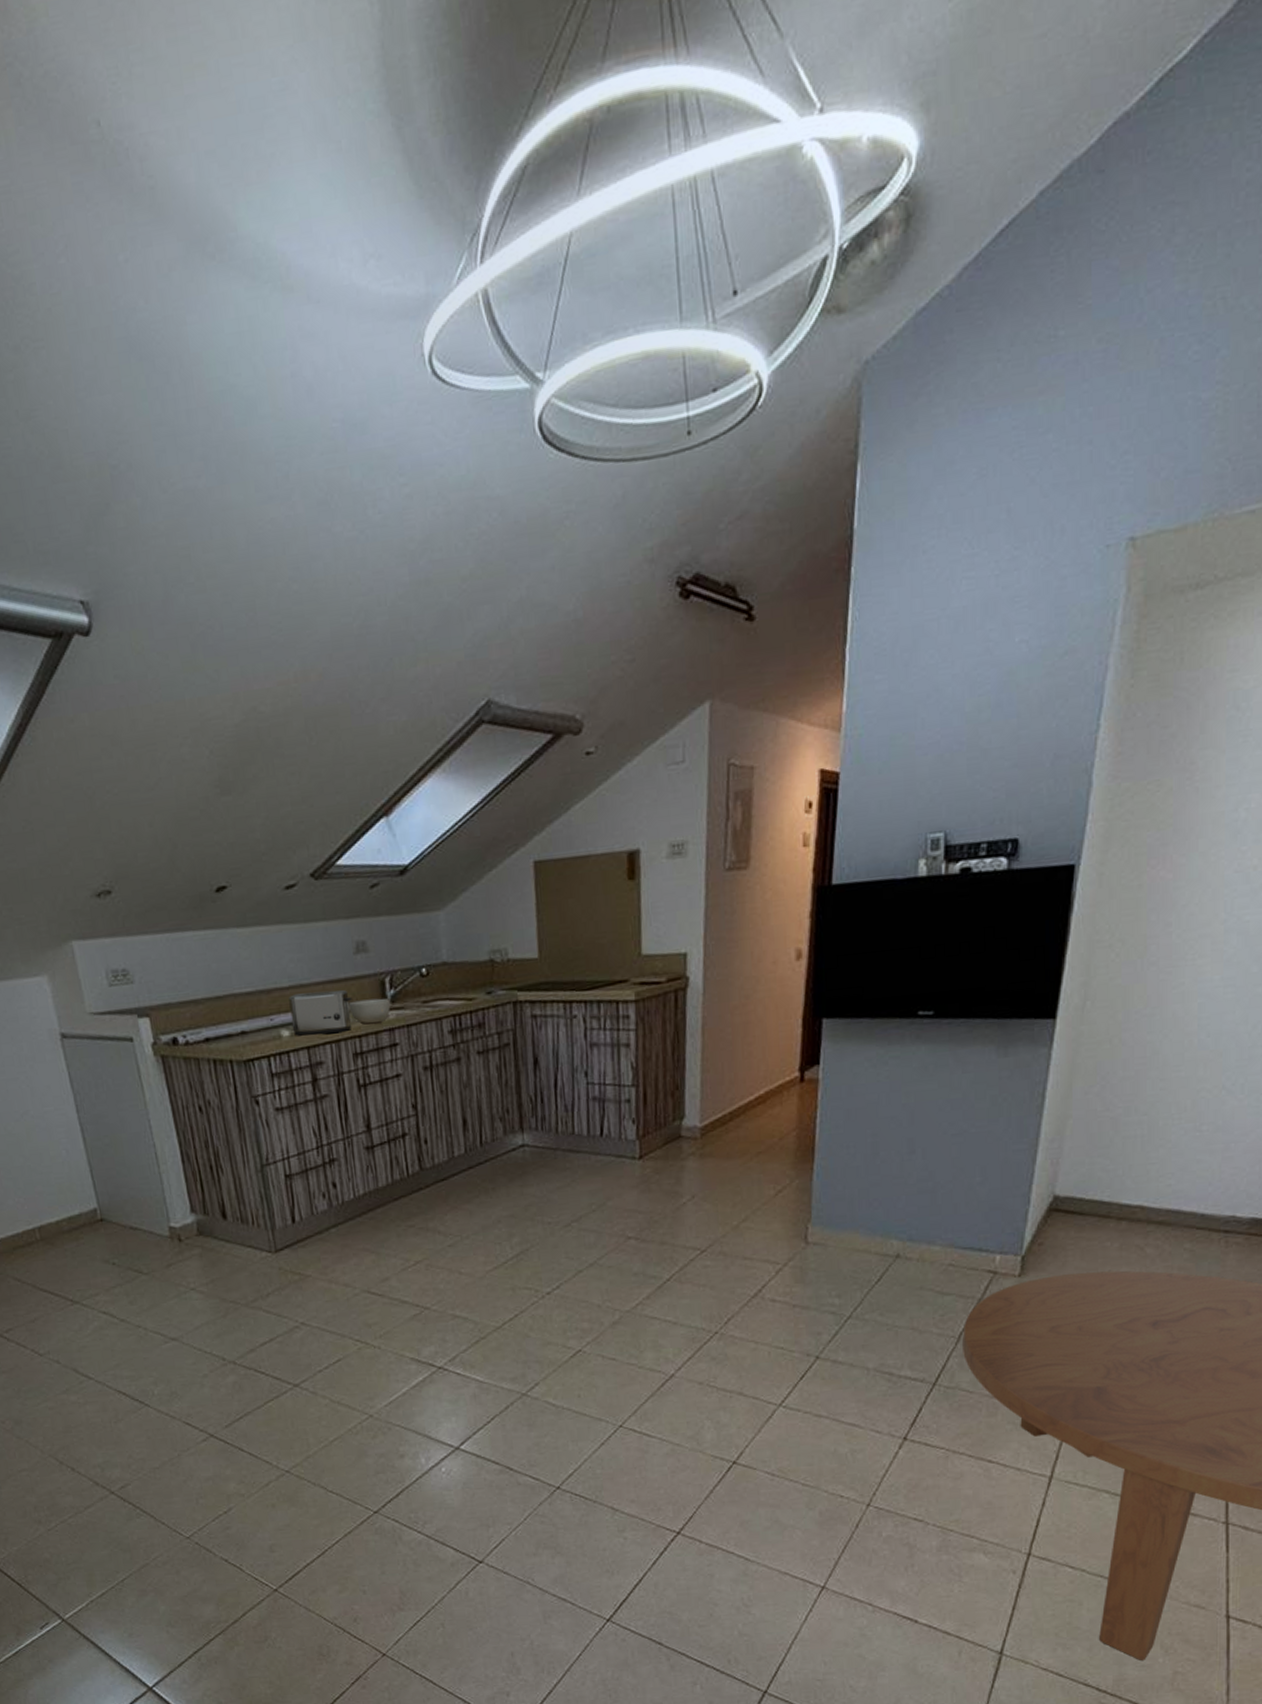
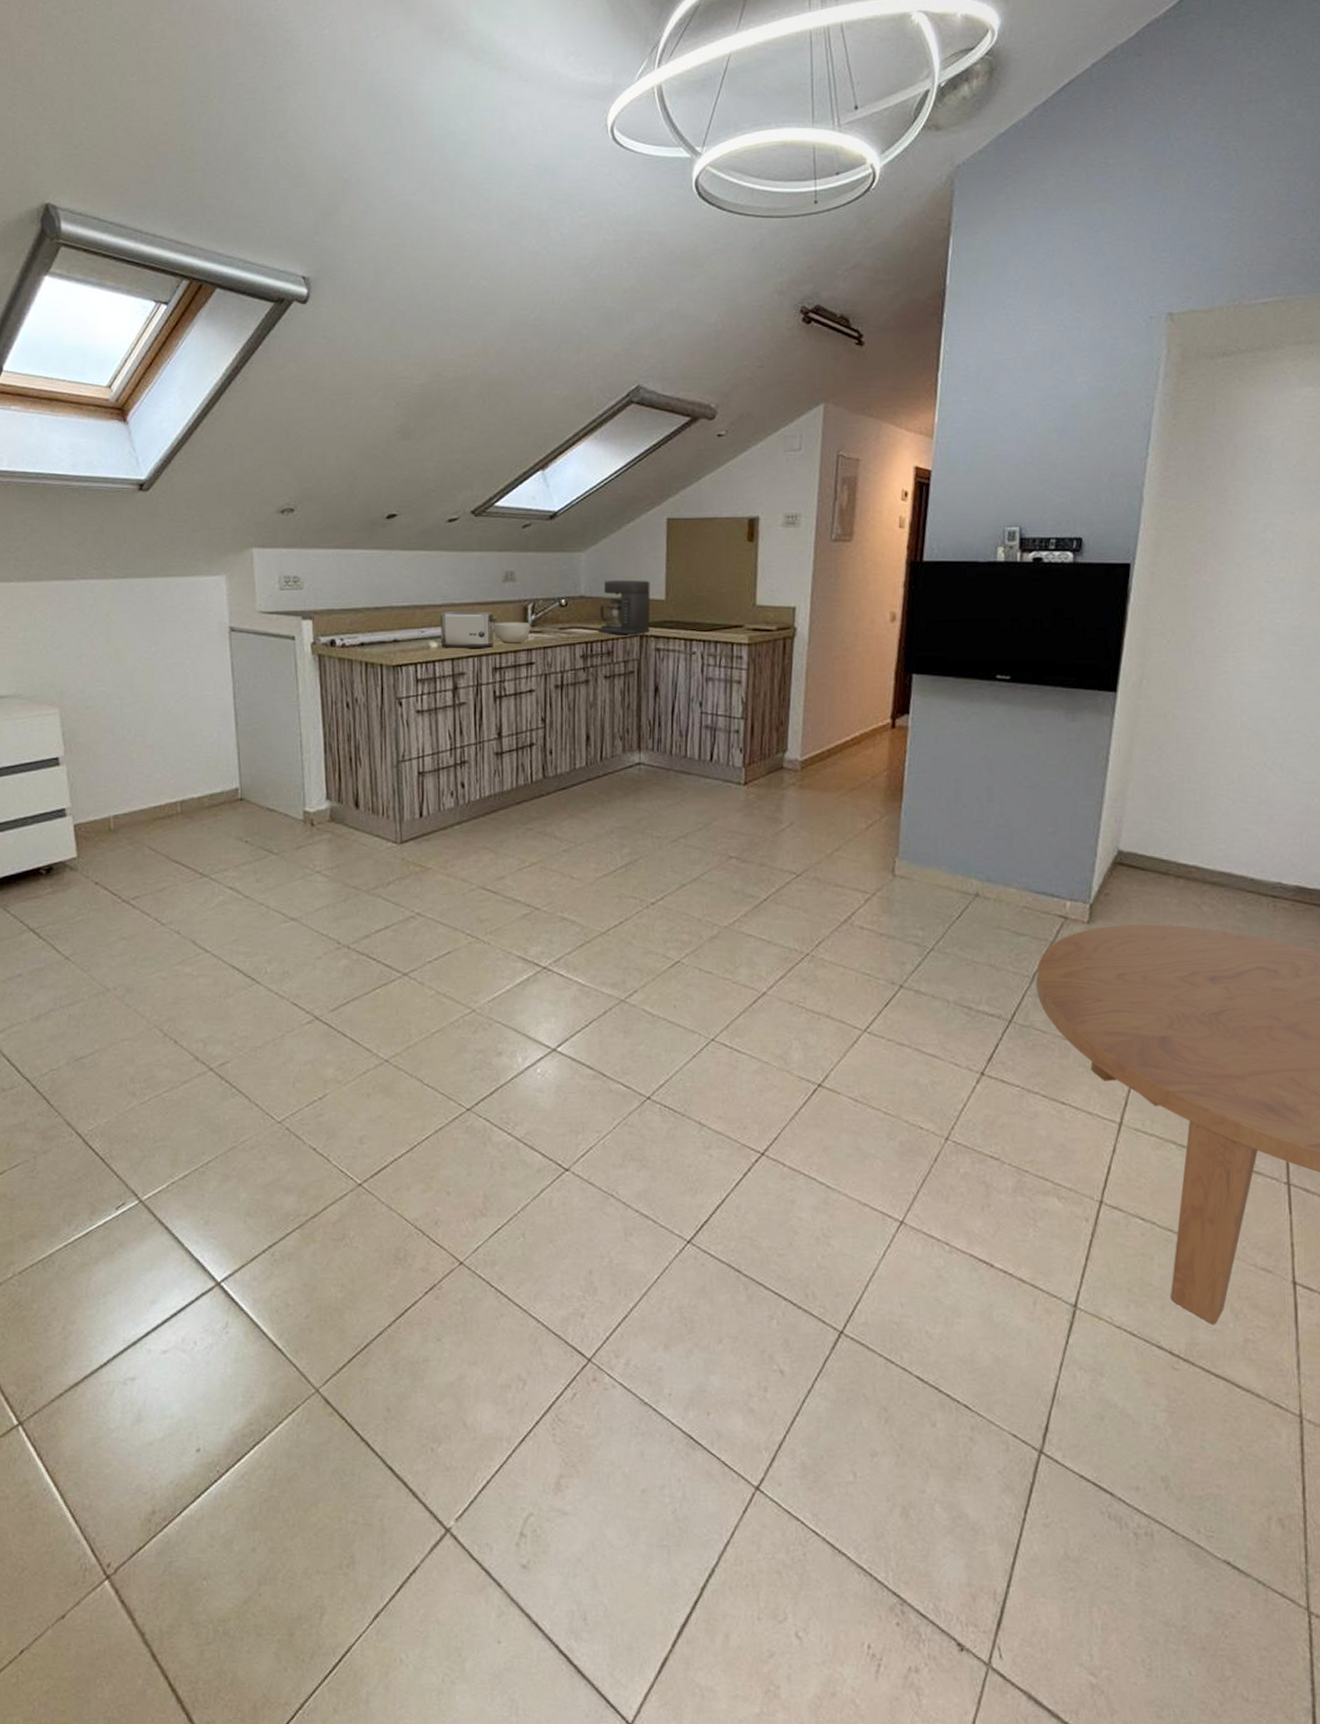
coffee maker: none [465,937,524,1004] -> present [598,579,651,635]

